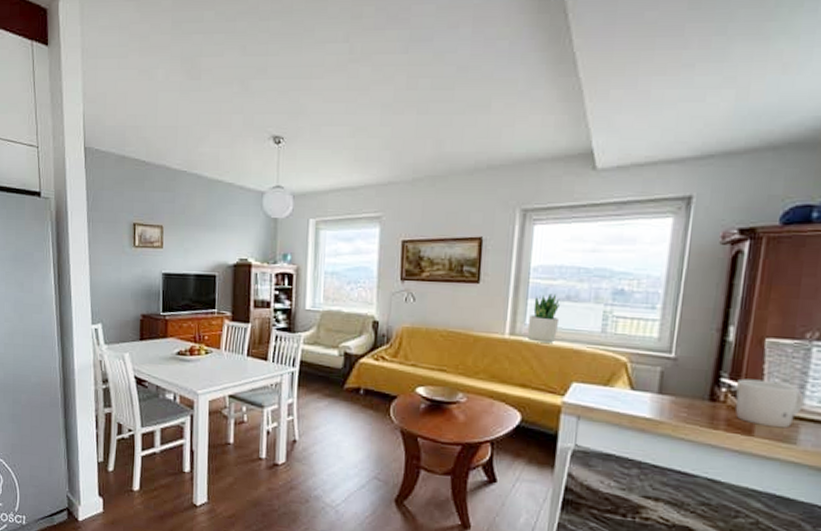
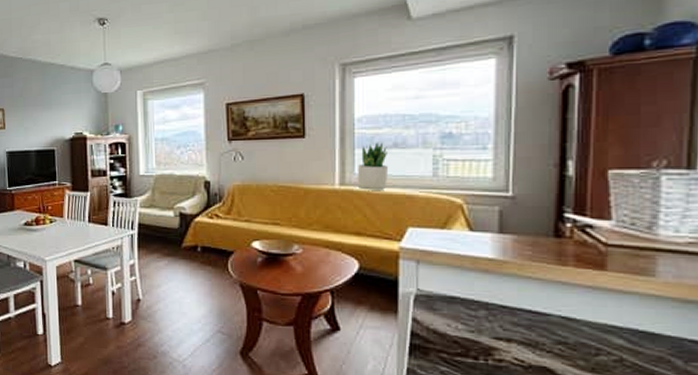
mug: present [734,378,804,429] -> none [583,212,658,261]

